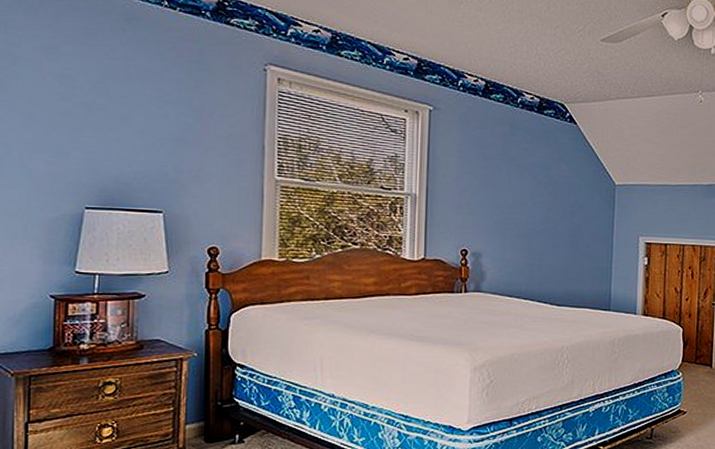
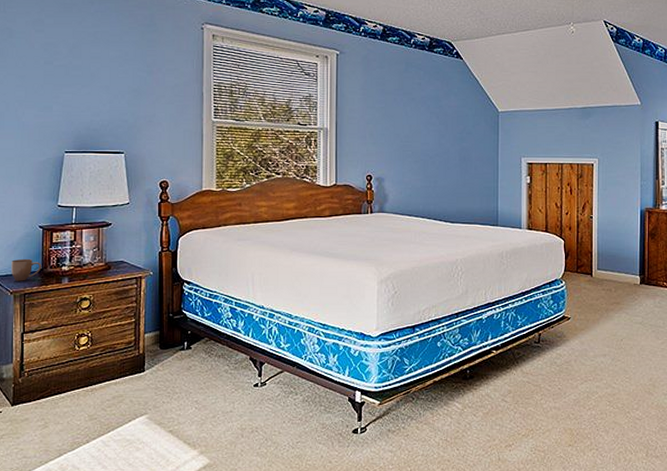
mug: none [12,333,53,361] -> present [11,258,42,281]

